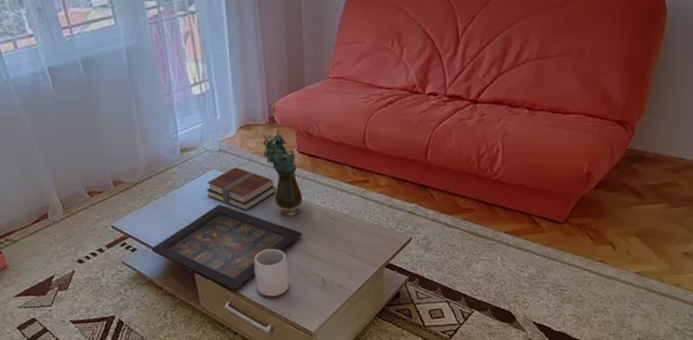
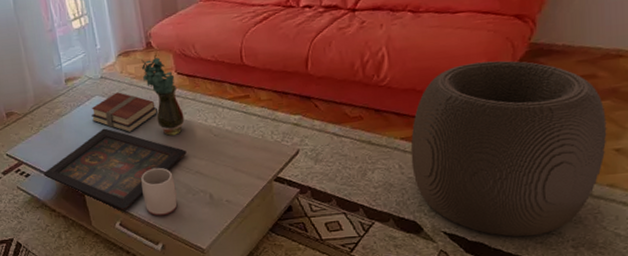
pouf: none [512,163,681,329] -> present [410,60,607,237]

